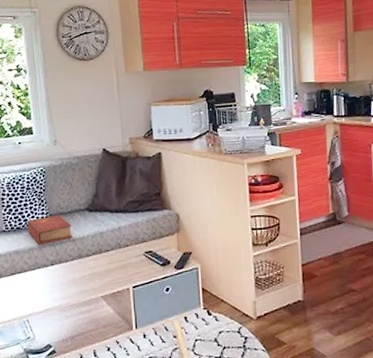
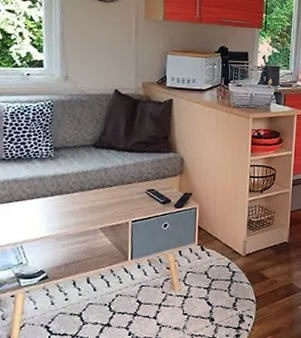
book: present [27,214,73,244] -> none [29,148,76,175]

